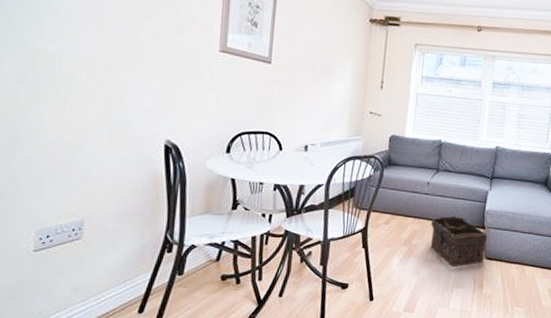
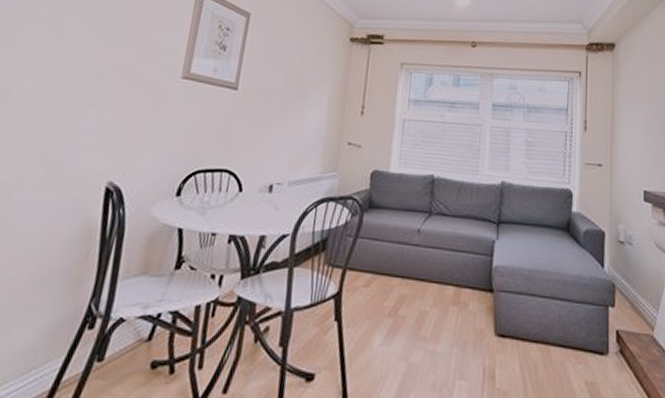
basket: present [430,216,487,267] -> none [422,274,497,349]

